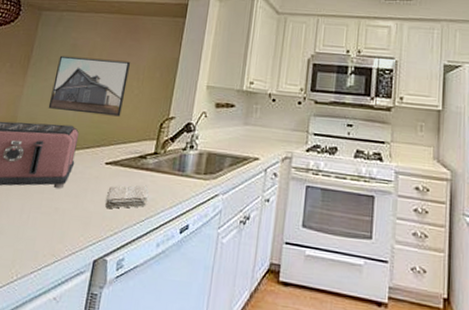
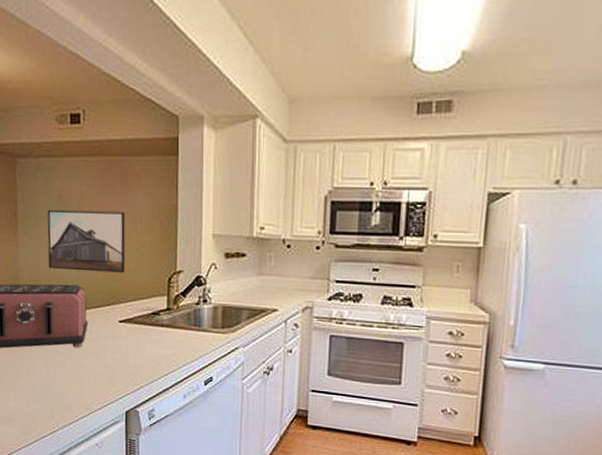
washcloth: present [104,185,149,209] -> none [126,341,169,365]

